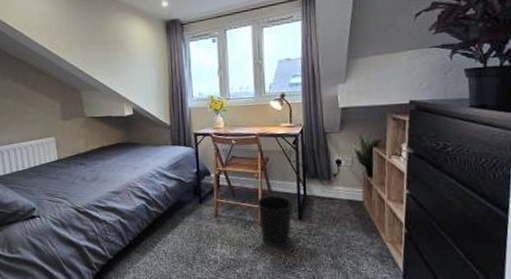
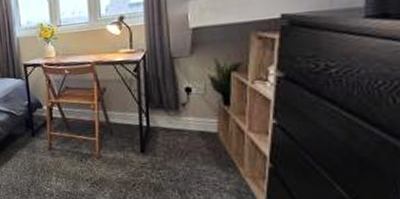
wastebasket: present [257,195,293,247] -> none [93,127,134,181]

